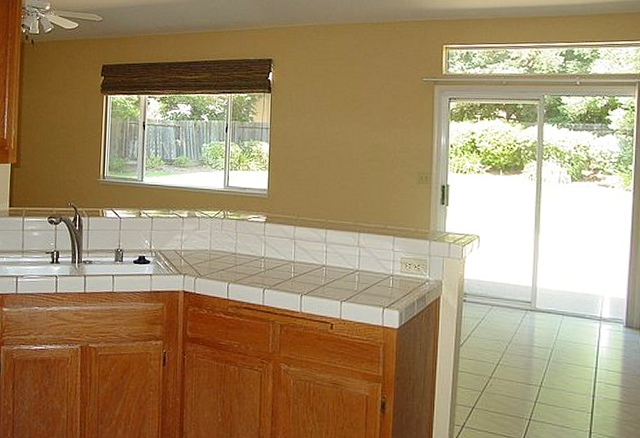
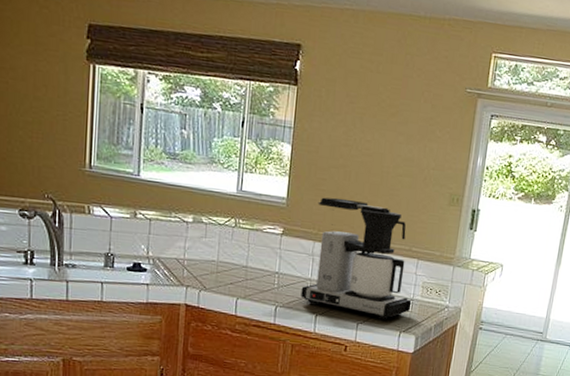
coffee maker: none [286,185,392,297] -> present [300,197,412,320]

